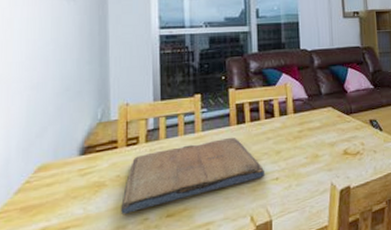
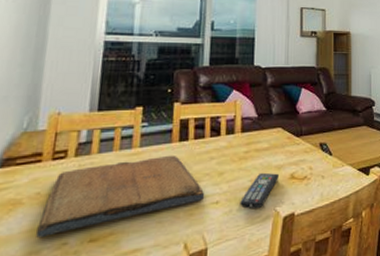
remote control: none [298,150,333,184] -> present [240,172,279,209]

